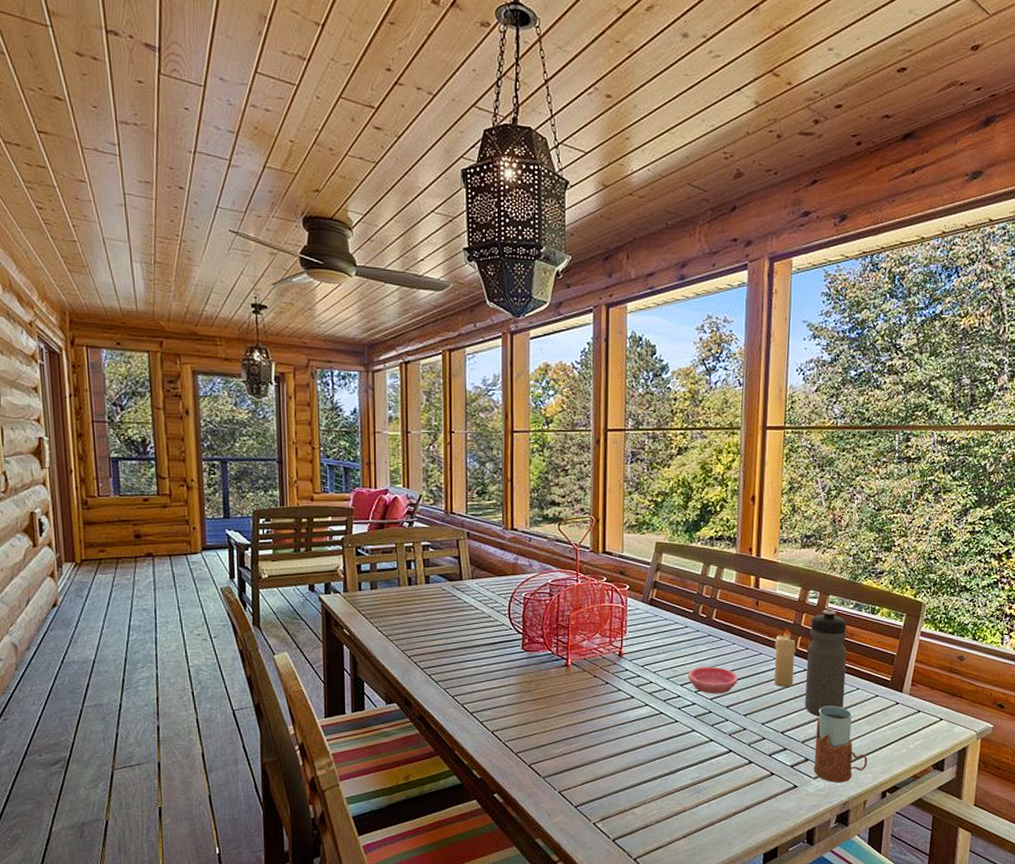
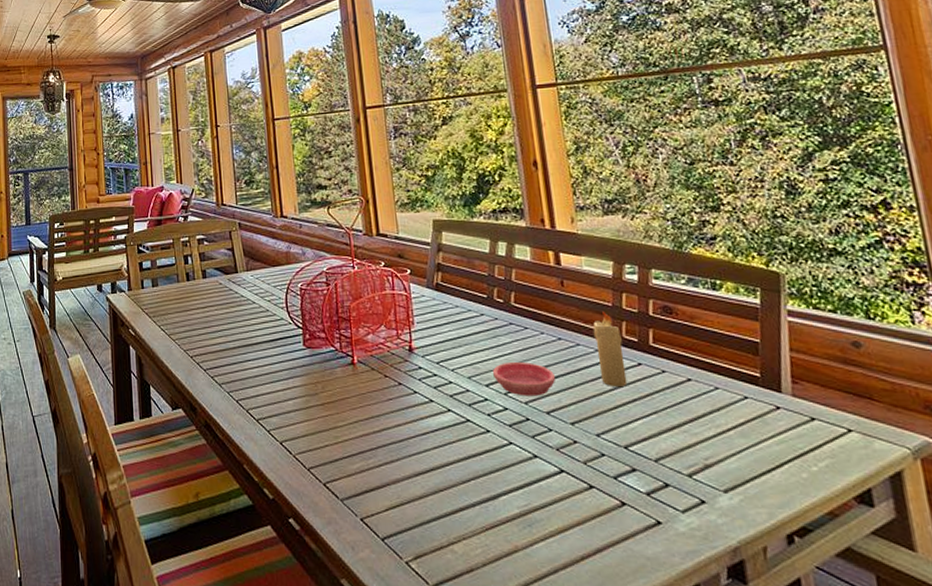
water bottle: present [805,609,848,717] -> none [633,287,702,426]
drinking glass: present [813,705,868,782] -> none [668,411,756,519]

